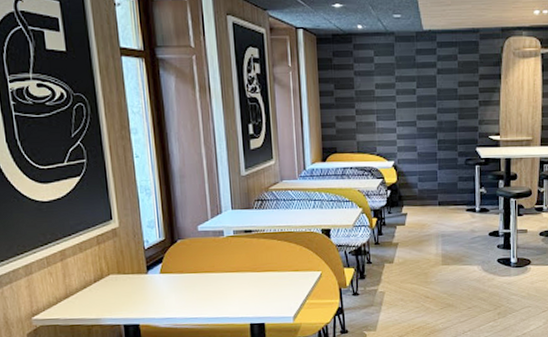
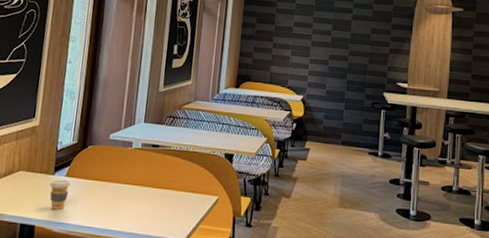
coffee cup: none [145,276,167,307] -> present [50,179,70,210]

